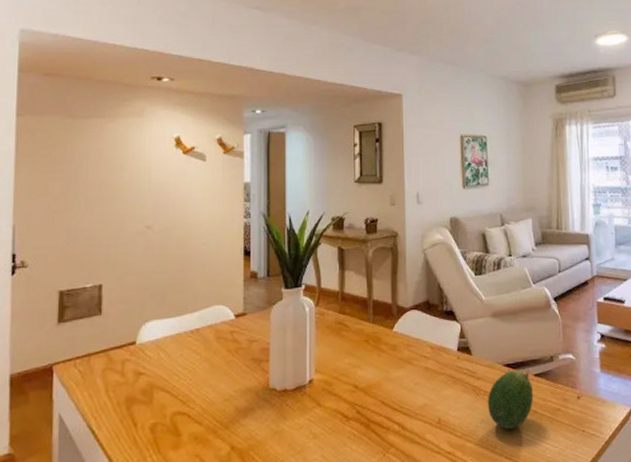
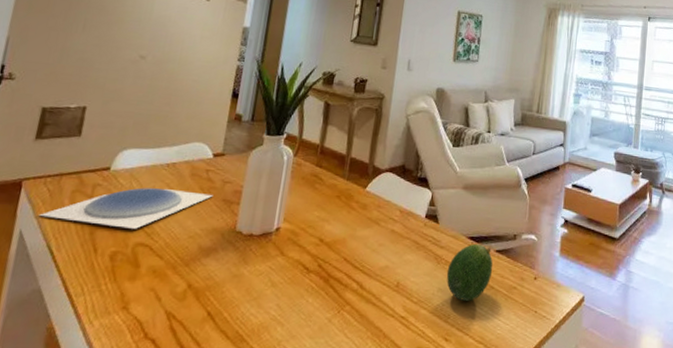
plate: none [74,354,241,400] -> present [39,187,213,229]

